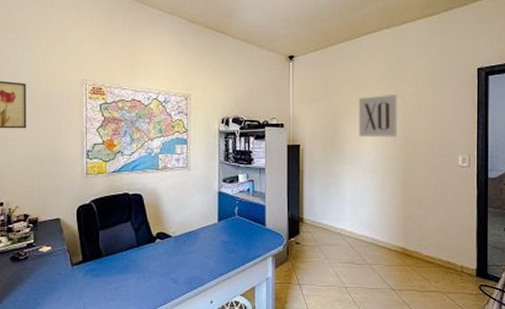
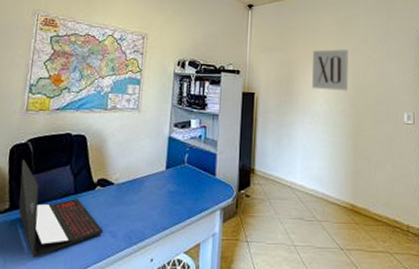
laptop: none [89,218,166,301] -> present [18,159,104,258]

